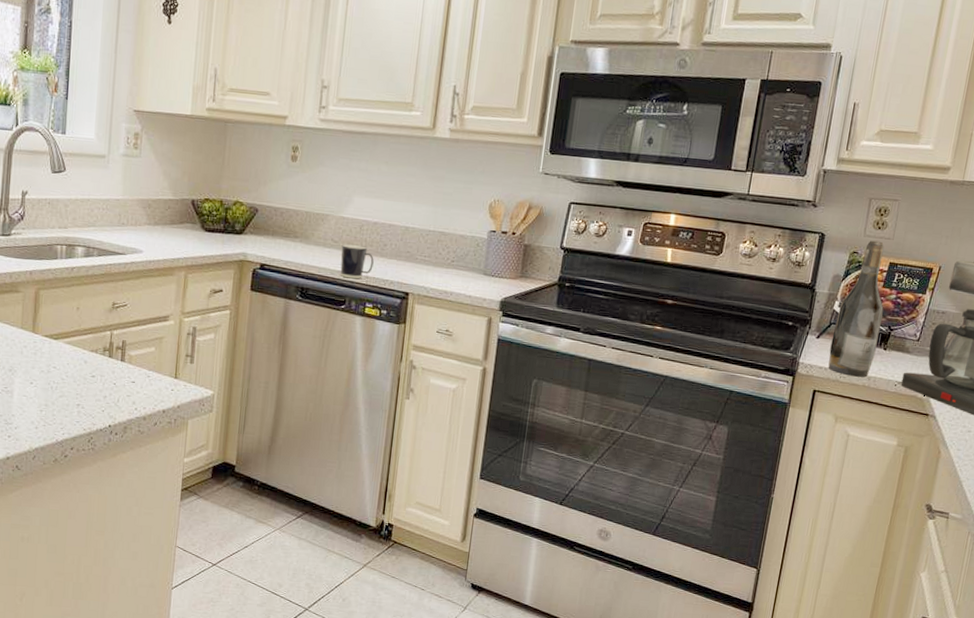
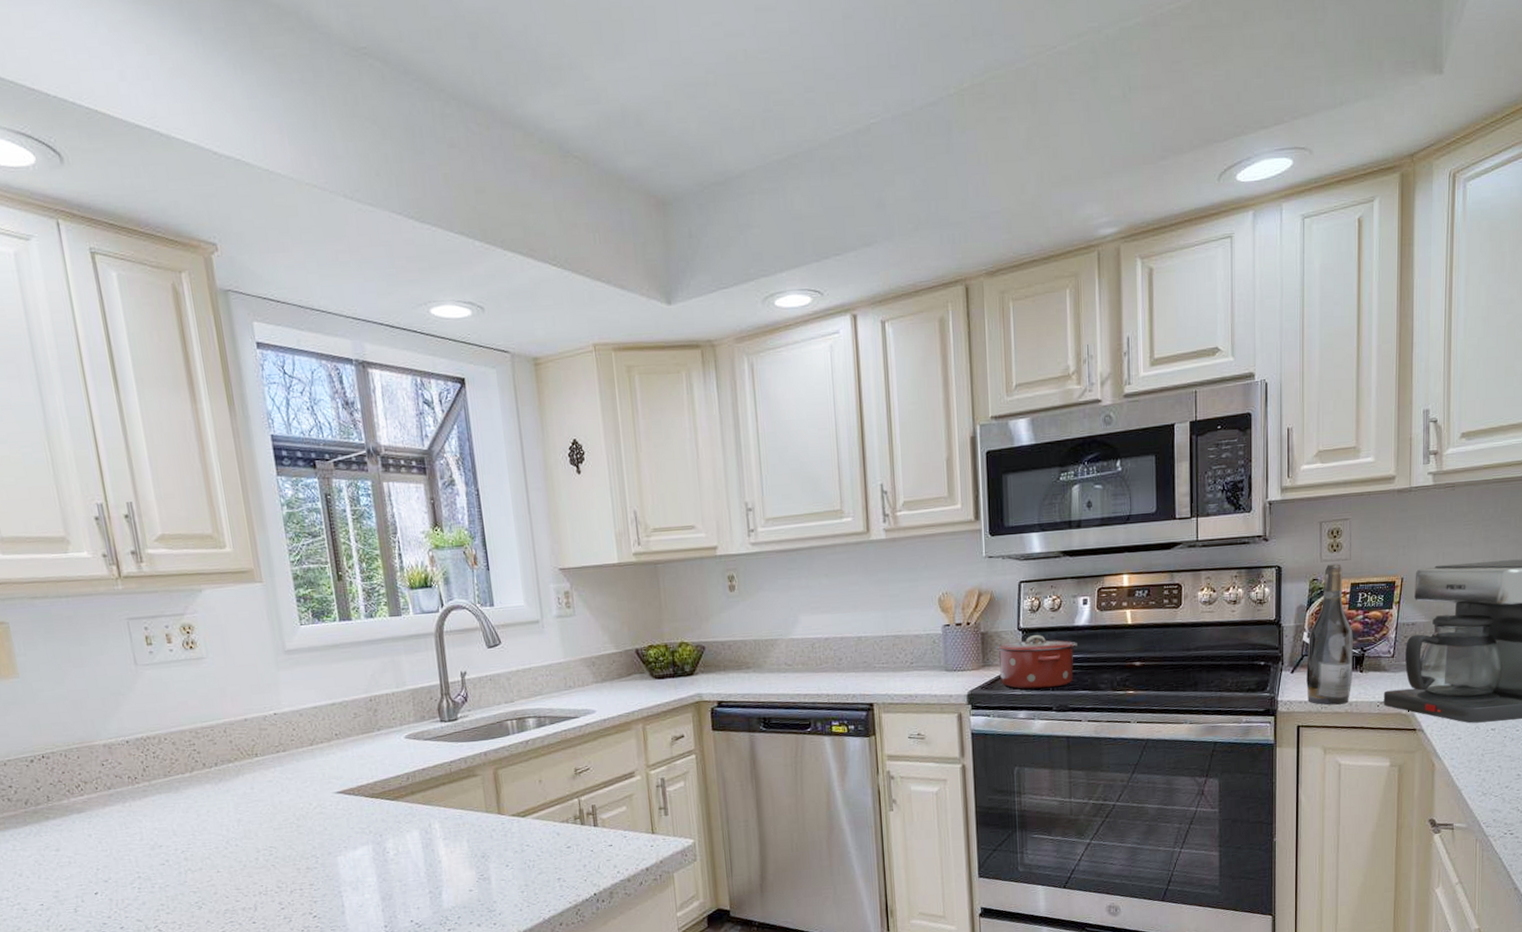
mug: present [340,244,374,279] -> none [796,664,832,700]
casserole: none [534,255,616,312] -> present [994,634,1079,690]

